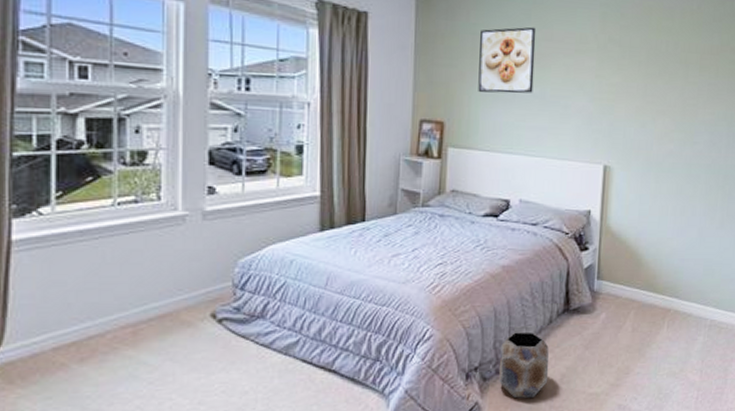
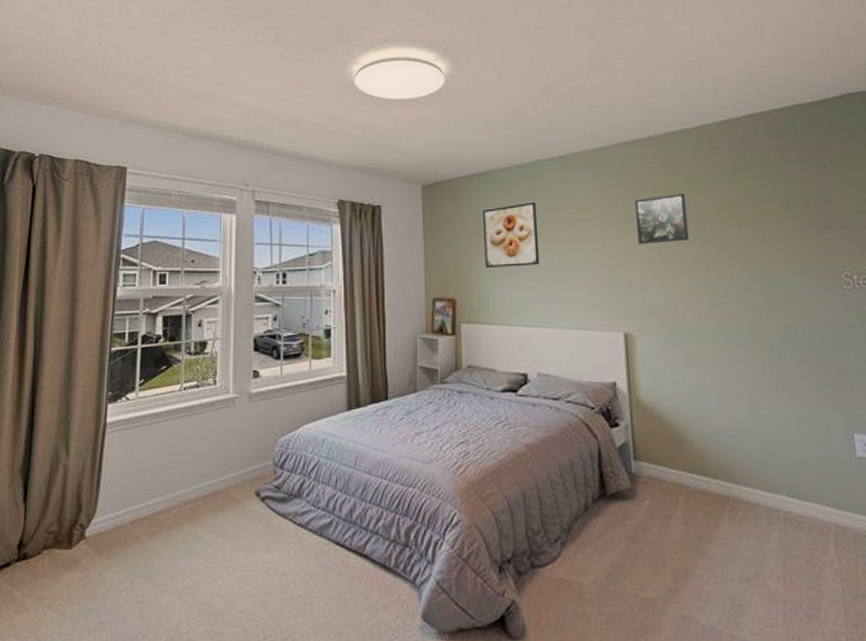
planter: present [499,331,550,399] -> none [534,519,592,599]
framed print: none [628,34,676,82] -> present [634,193,689,244]

